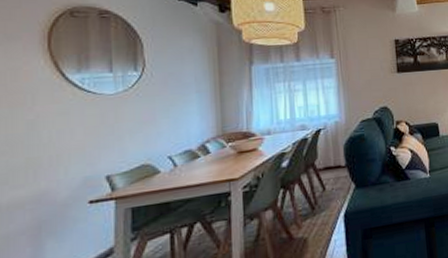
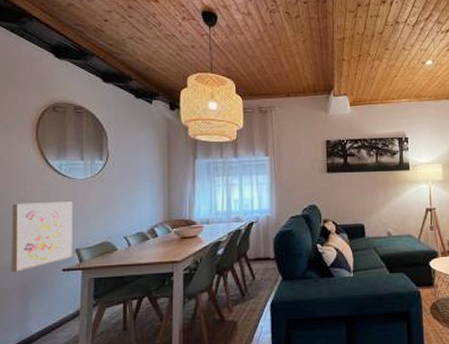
wall art: none [16,121,102,212] -> present [11,201,72,272]

